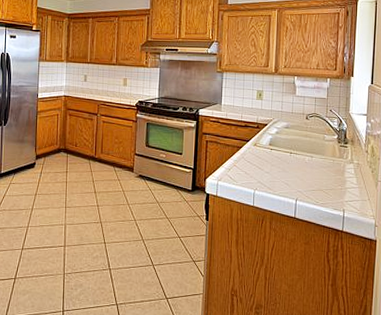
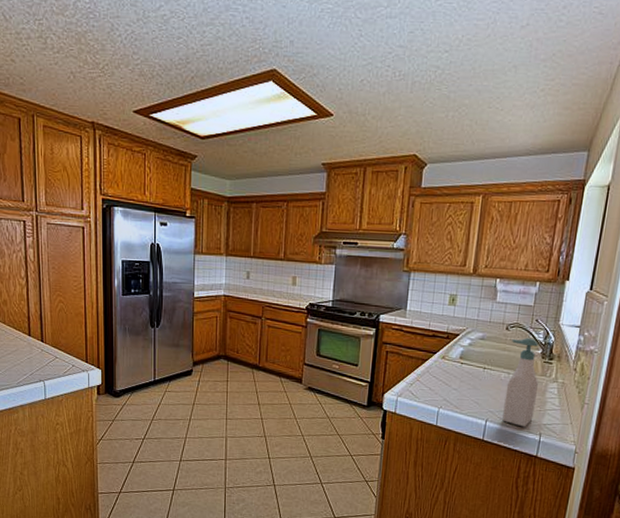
soap bottle: none [310,125,338,205] -> present [502,337,539,427]

